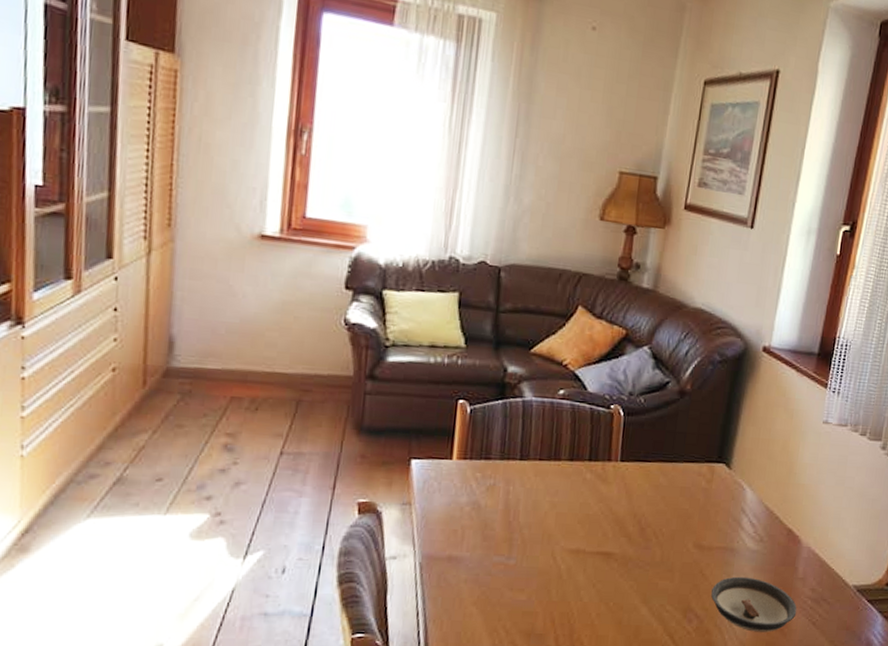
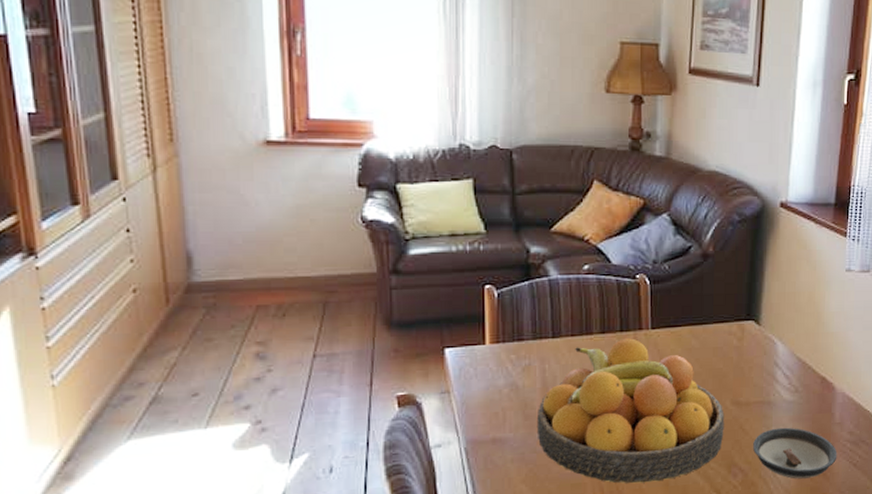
fruit bowl: none [494,468,686,619] -> present [536,338,725,484]

